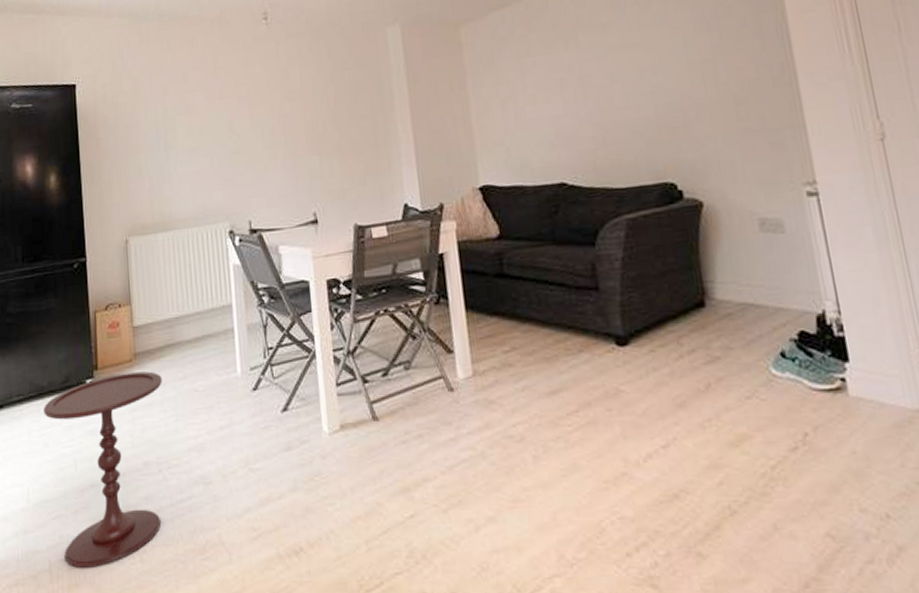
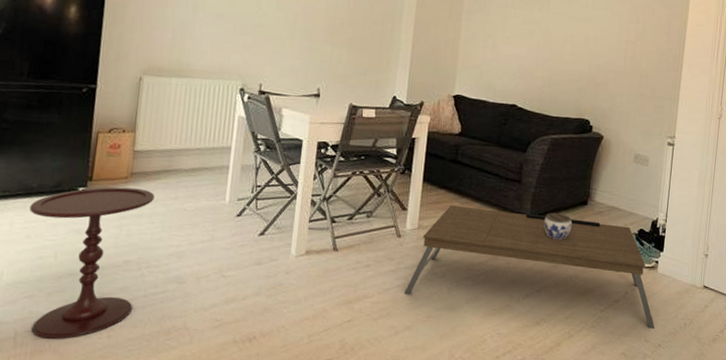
coffee table: none [474,330,871,489] -> present [403,205,655,329]
jar: none [646,324,691,365] -> present [543,212,572,240]

